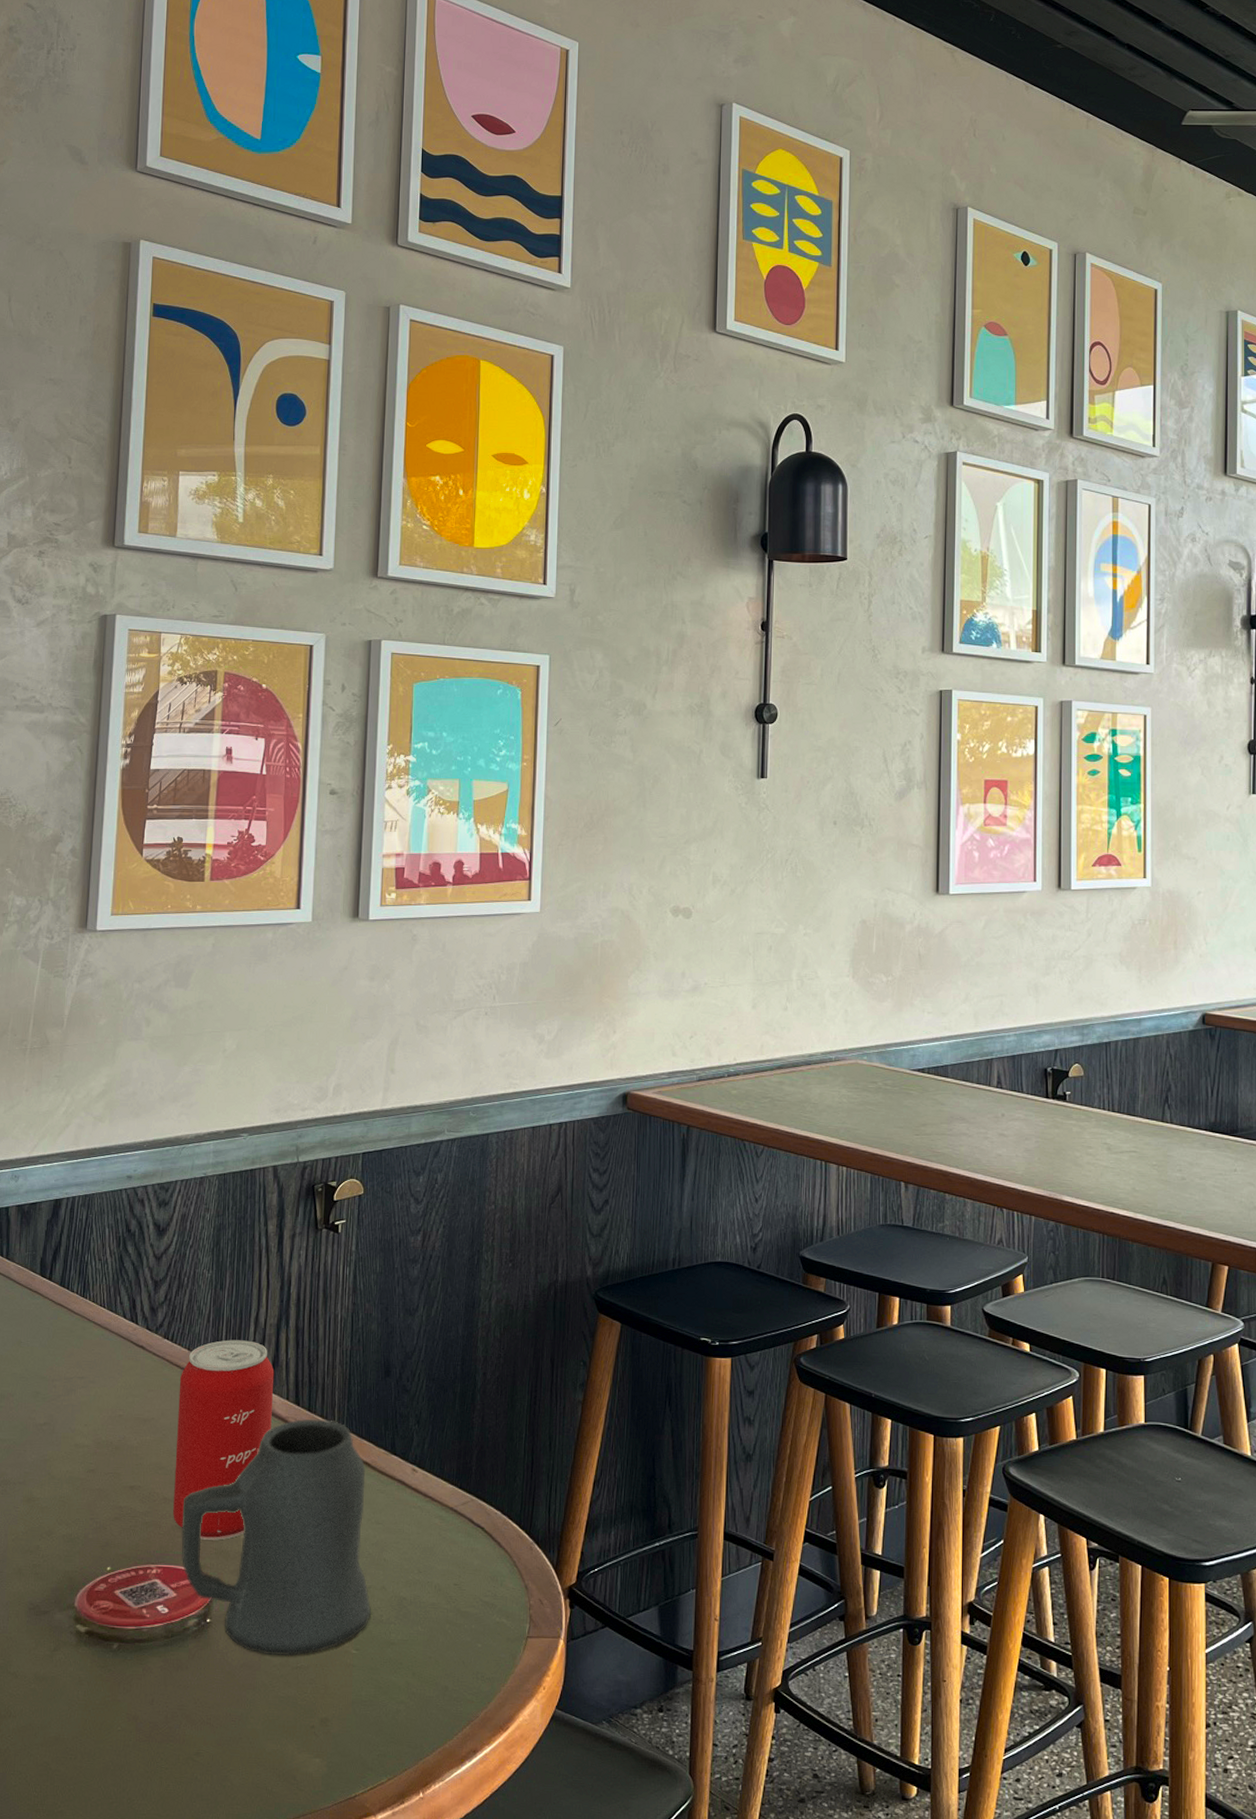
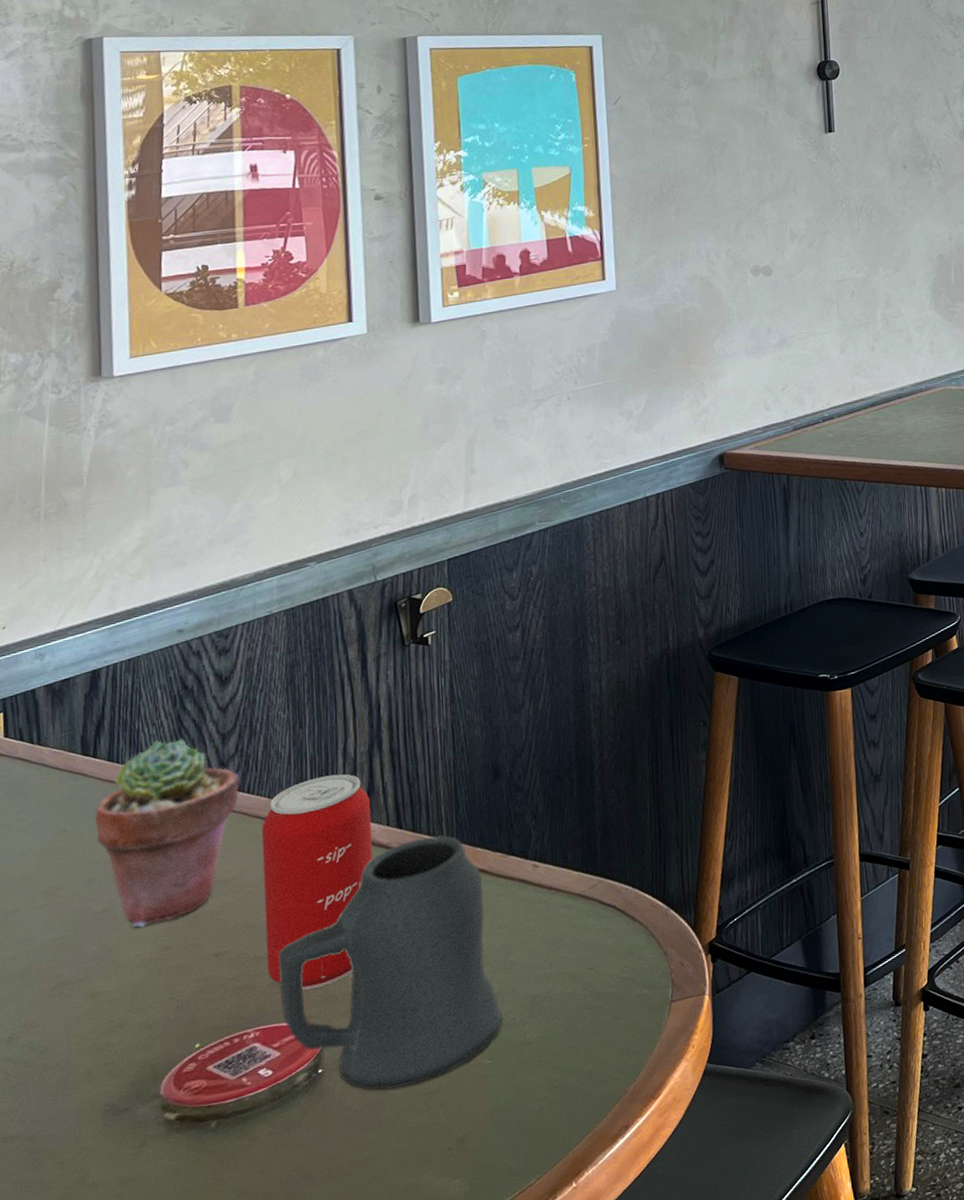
potted succulent: none [44,1276,167,1446] -> present [94,738,241,928]

